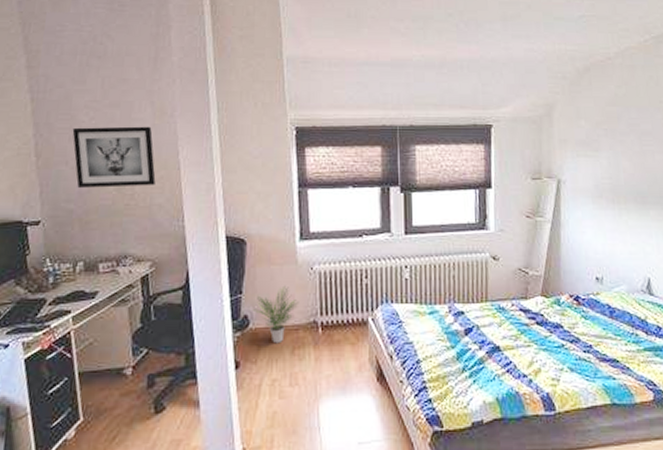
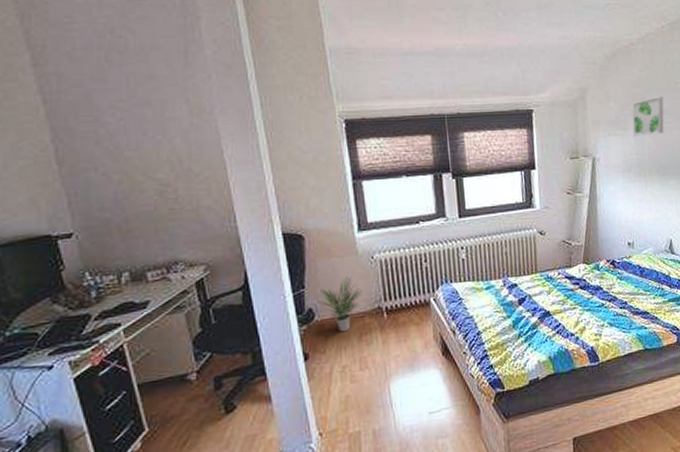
wall art: present [72,126,156,188] -> none [98,125,201,195]
wall art: none [606,116,645,159] -> present [632,97,664,137]

